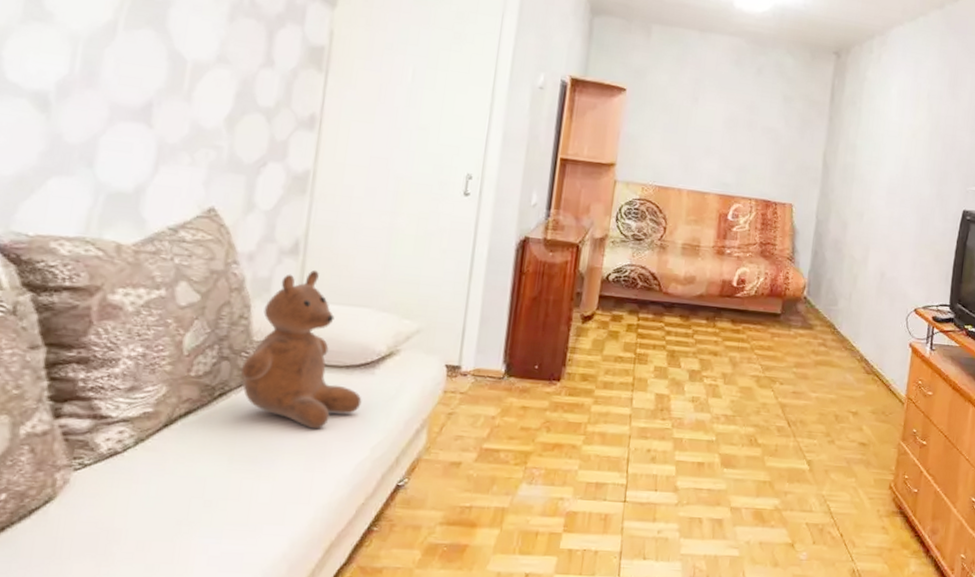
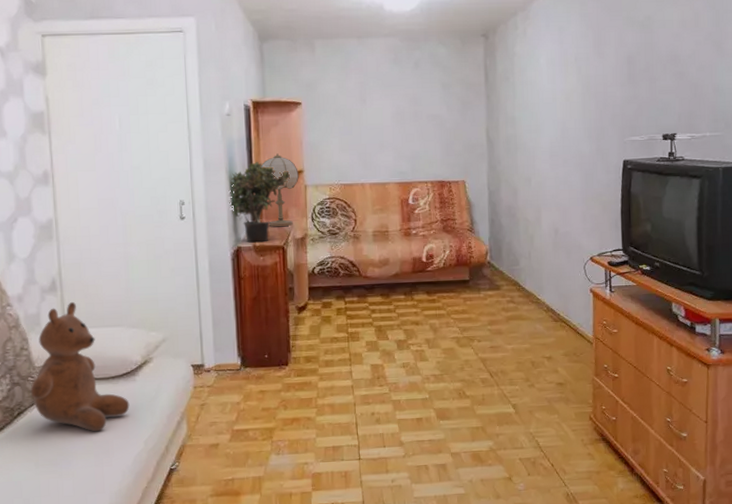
potted plant: none [524,144,600,237] -> present [229,161,291,243]
table lamp: none [565,140,610,223] -> present [260,153,299,227]

